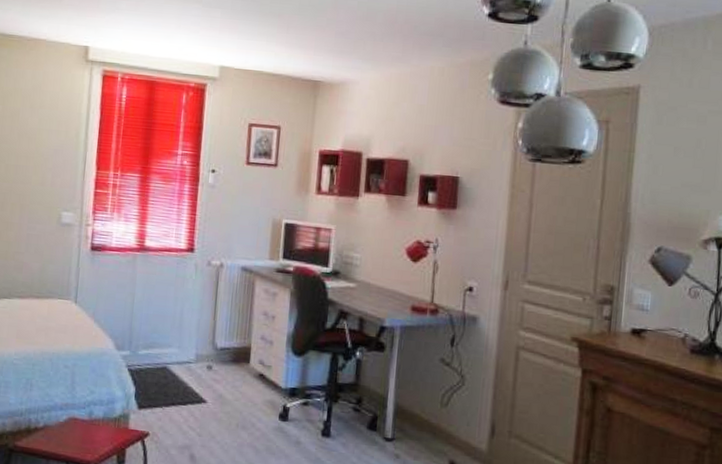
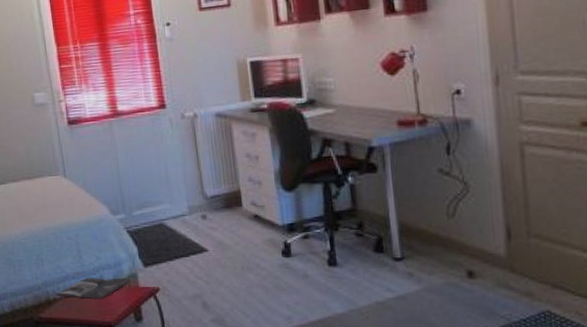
magazine: none [38,411,120,436] -> present [56,277,130,299]

